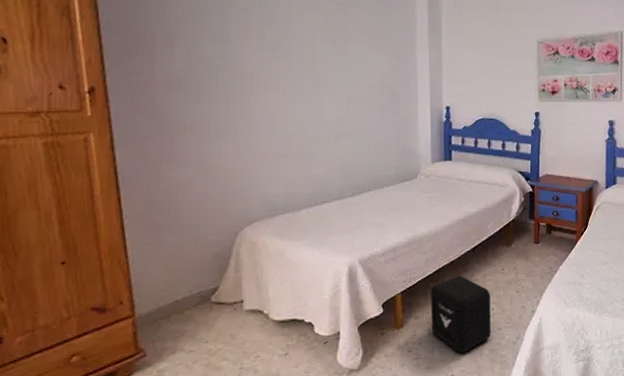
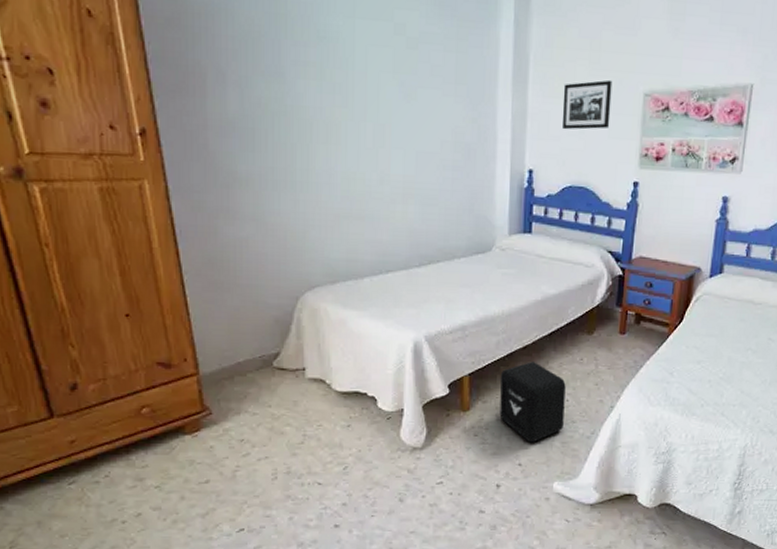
picture frame: none [471,31,512,73] -> present [562,79,613,130]

